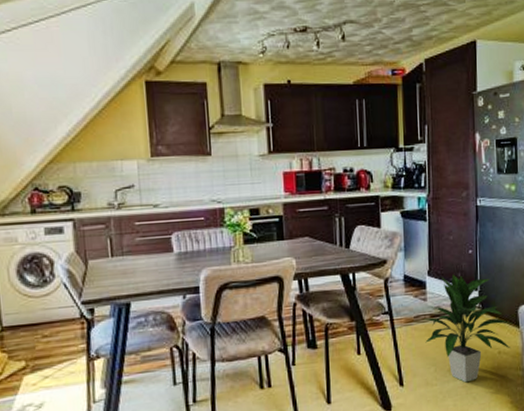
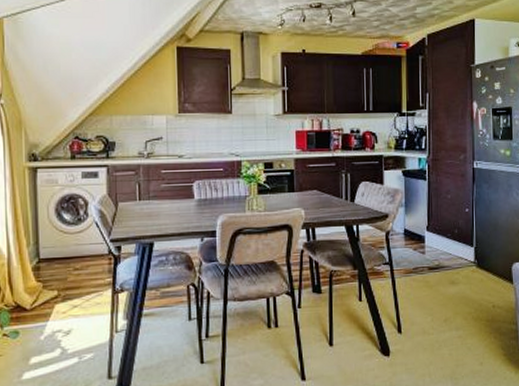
indoor plant: present [423,274,513,383] -> none [421,230,507,334]

